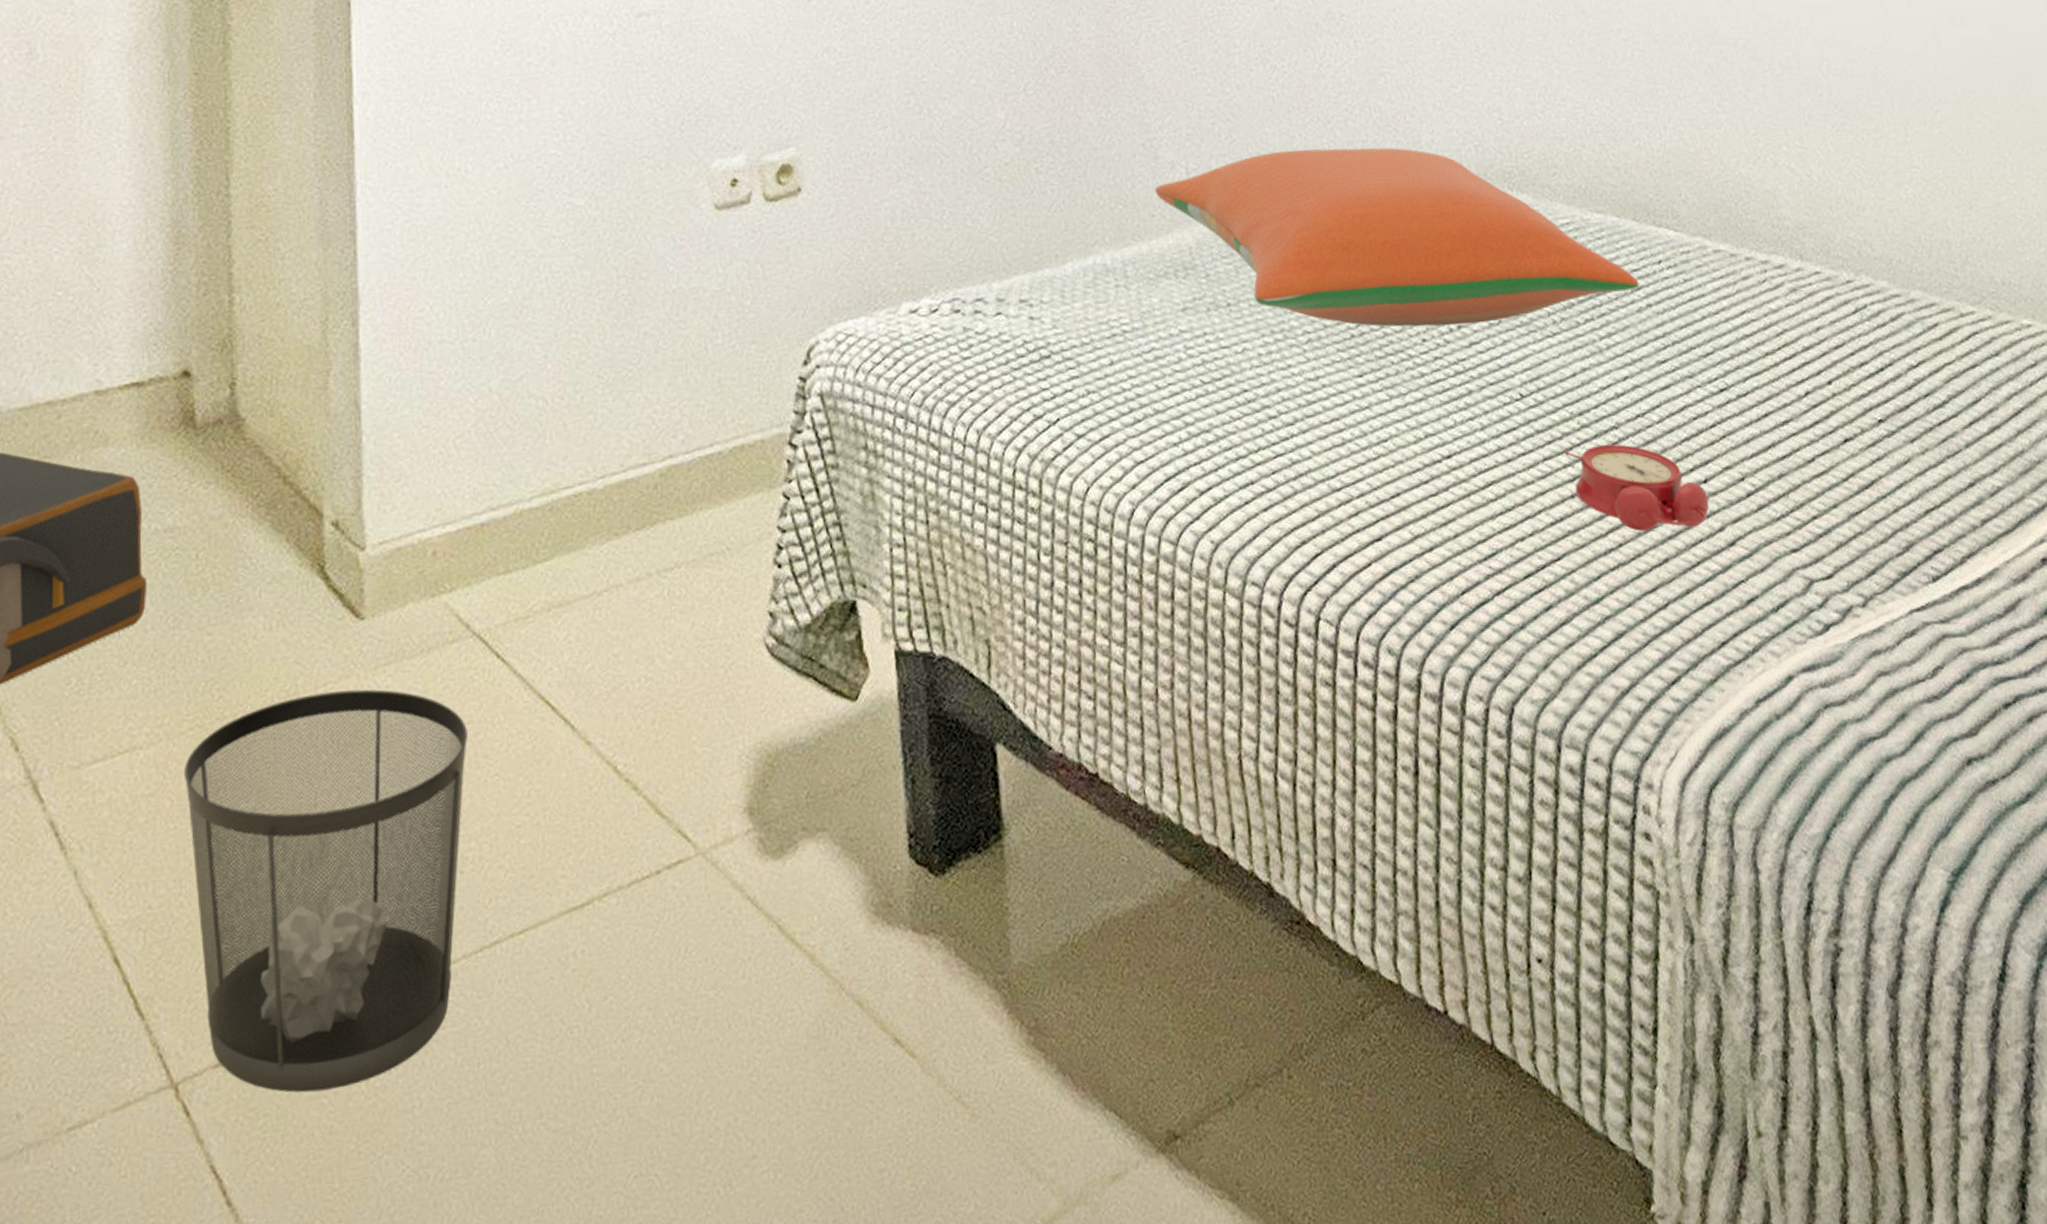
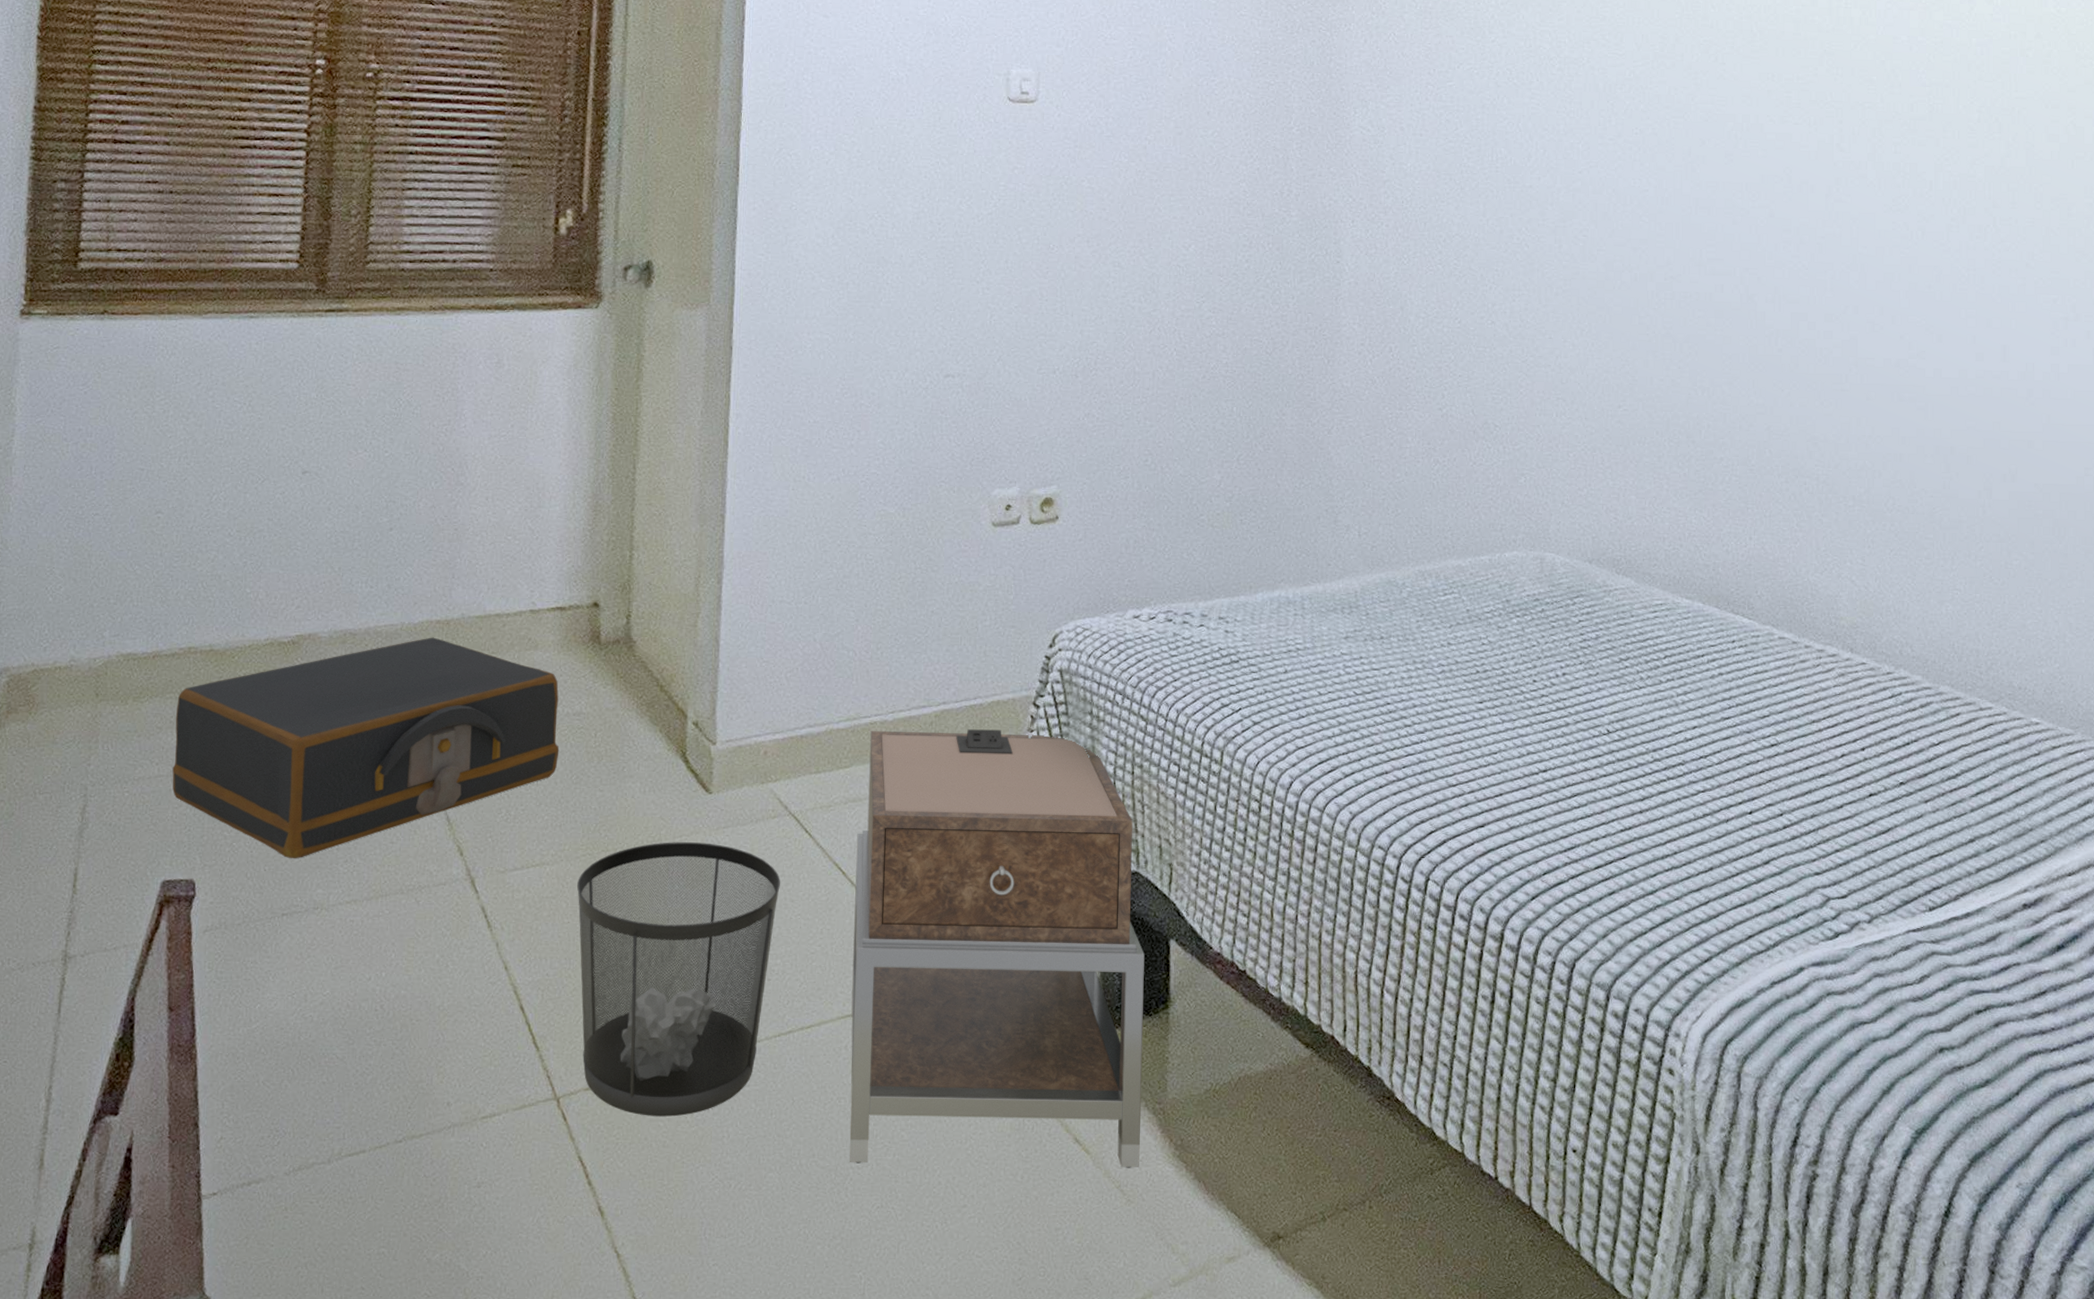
nightstand: none [567,482,983,1118] -> present [849,729,1145,1168]
pillow: present [1154,147,1640,327] -> none [1332,525,1715,673]
alarm clock: present [1565,444,1709,531] -> none [1638,775,1752,847]

